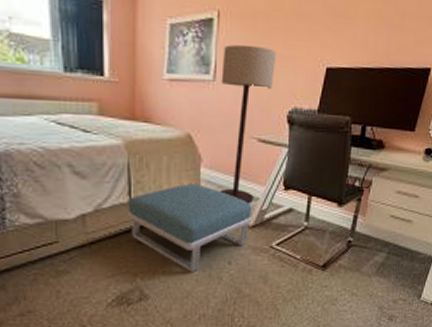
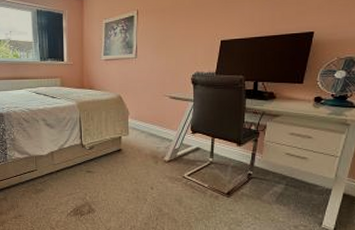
footstool: present [128,184,252,273] -> none [80,131,167,195]
floor lamp: present [219,44,277,204] -> none [141,31,181,144]

